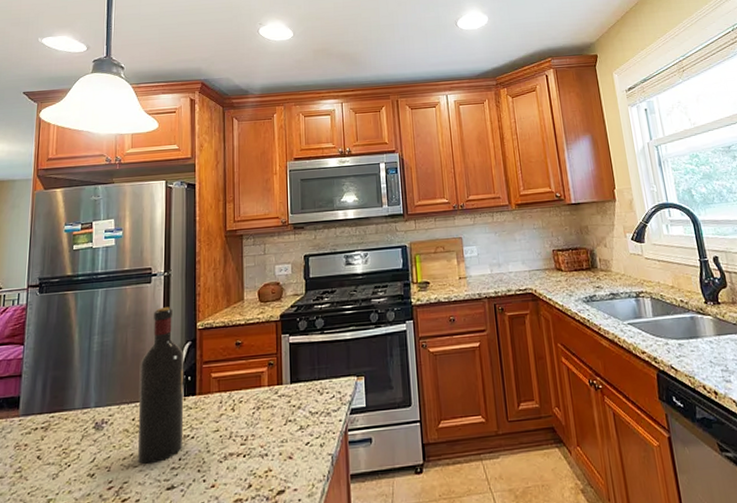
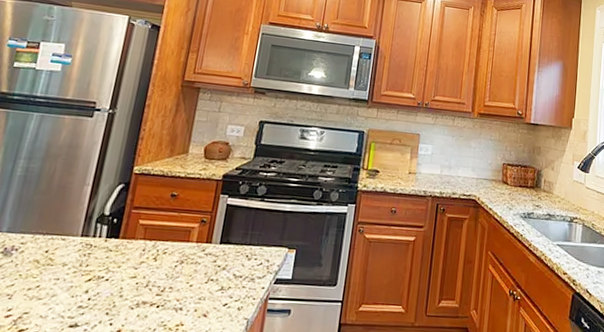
wine bottle: present [137,307,184,465] -> none [43,144,114,299]

